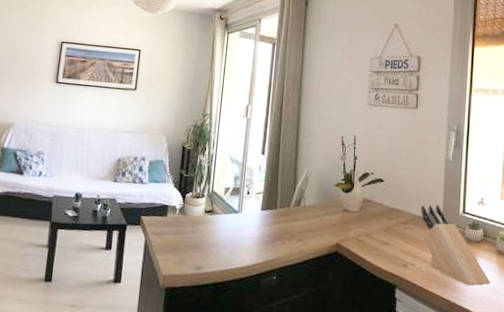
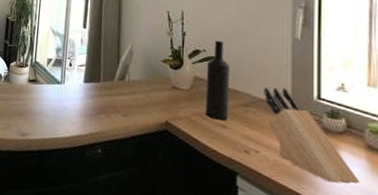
wine bottle: none [371,163,394,239] -> present [205,40,230,121]

